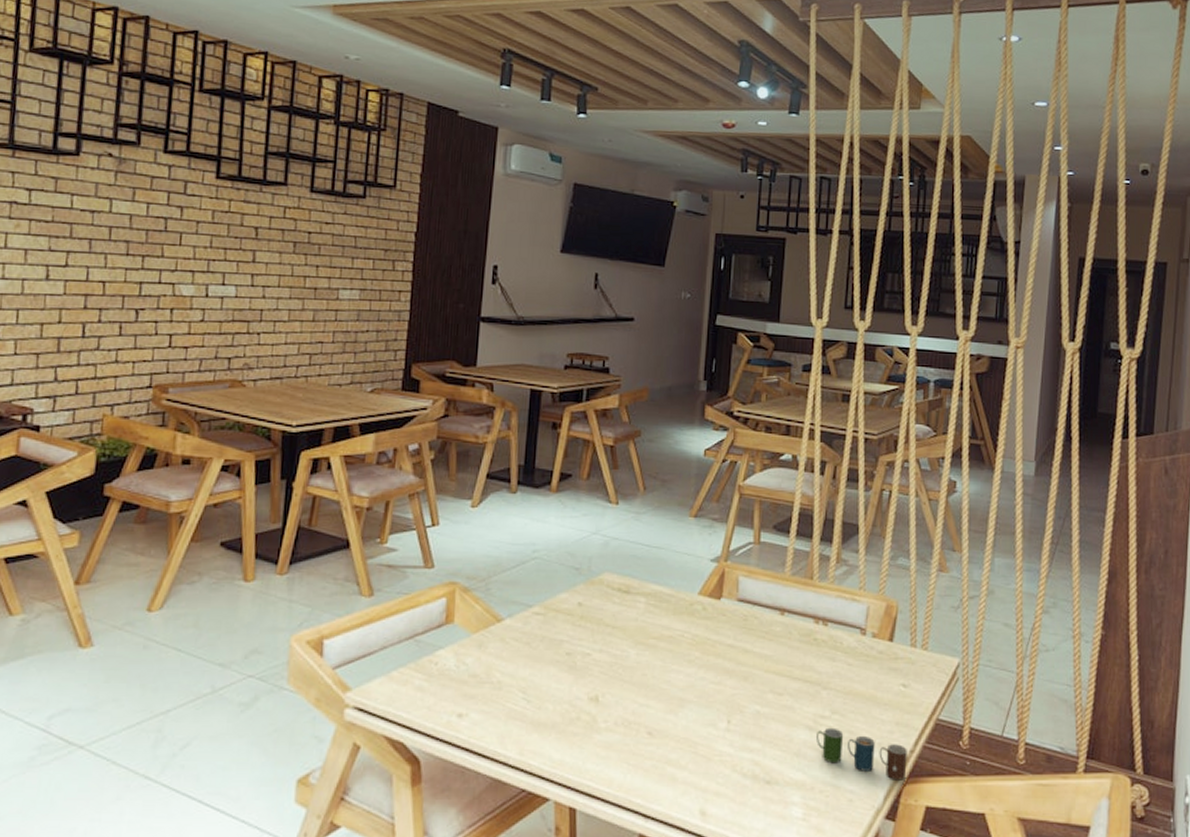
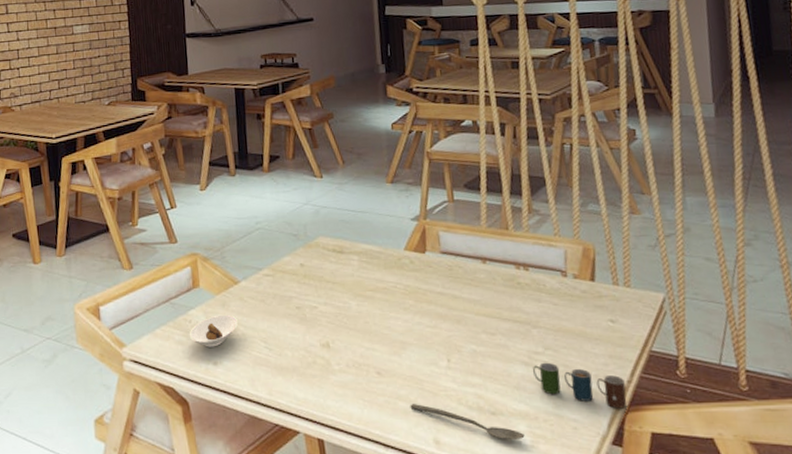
saucer: none [432,657,494,696] -> present [189,314,238,347]
spoon: none [679,770,798,811] -> present [410,404,525,439]

